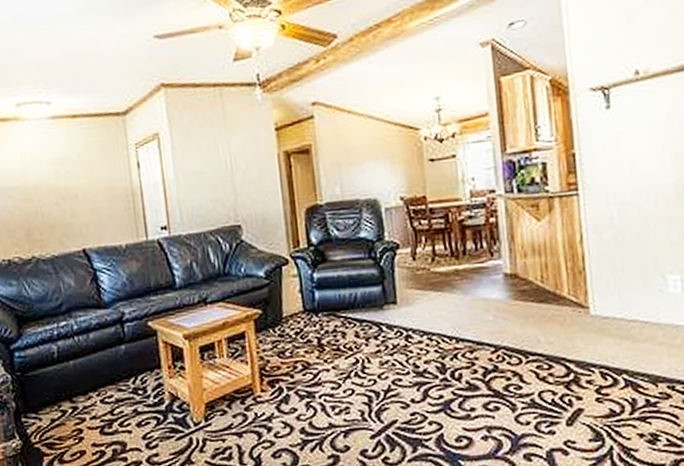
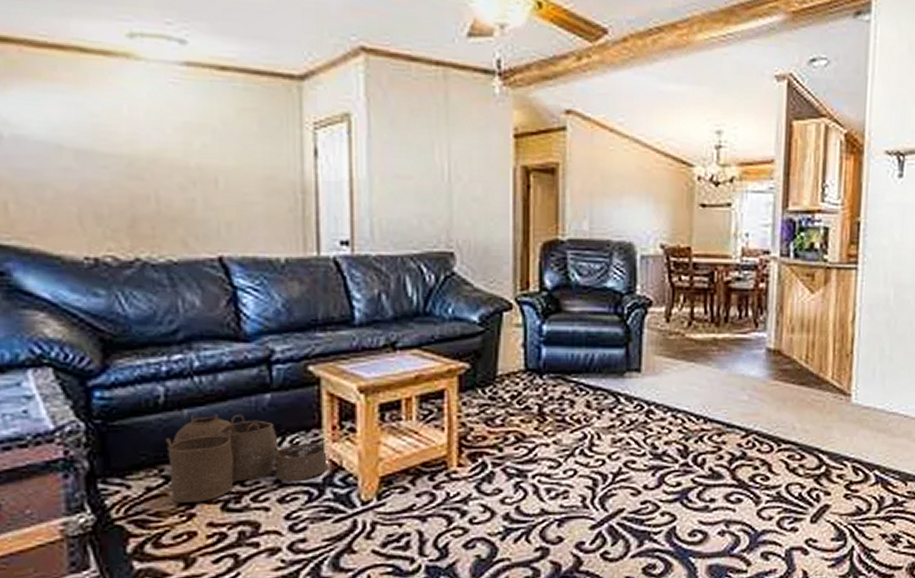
woven basket: none [60,361,169,429] -> present [165,414,329,502]

